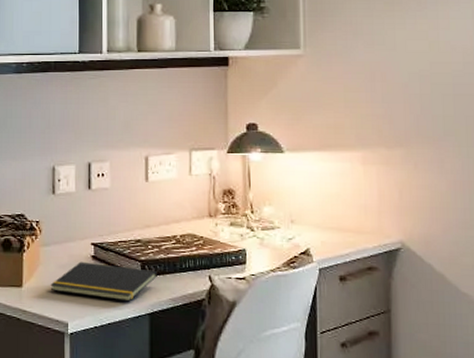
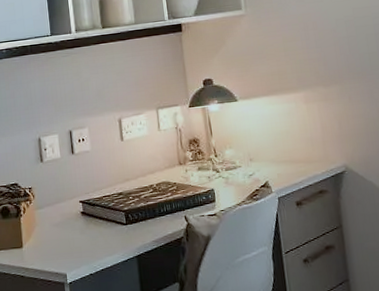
notepad: present [50,261,157,302] -> none [47,217,140,249]

